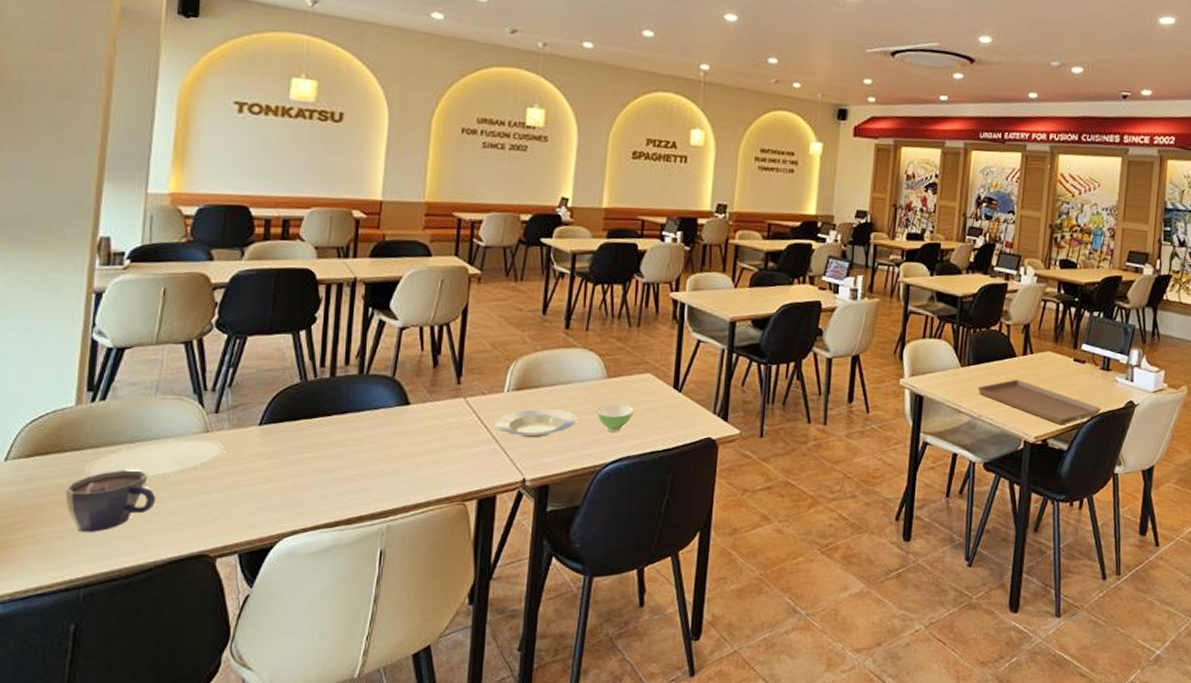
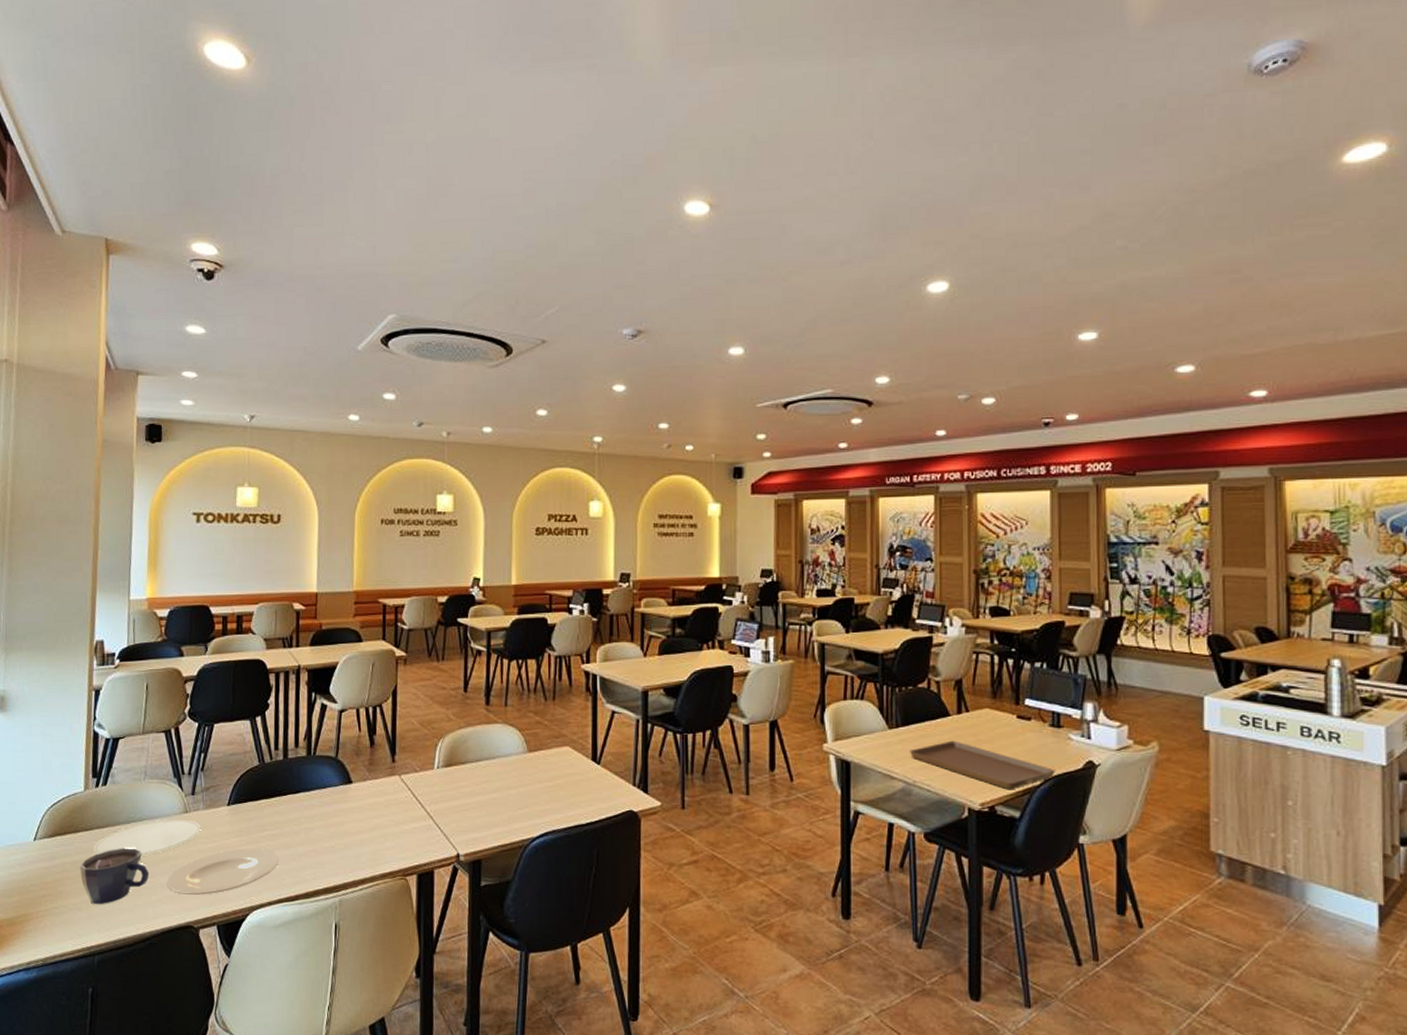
plate: none [176,471,319,523] -> present [165,848,280,896]
plate: present [495,408,577,438] -> none [428,784,503,814]
bowl: present [596,404,635,432] -> none [520,778,557,806]

